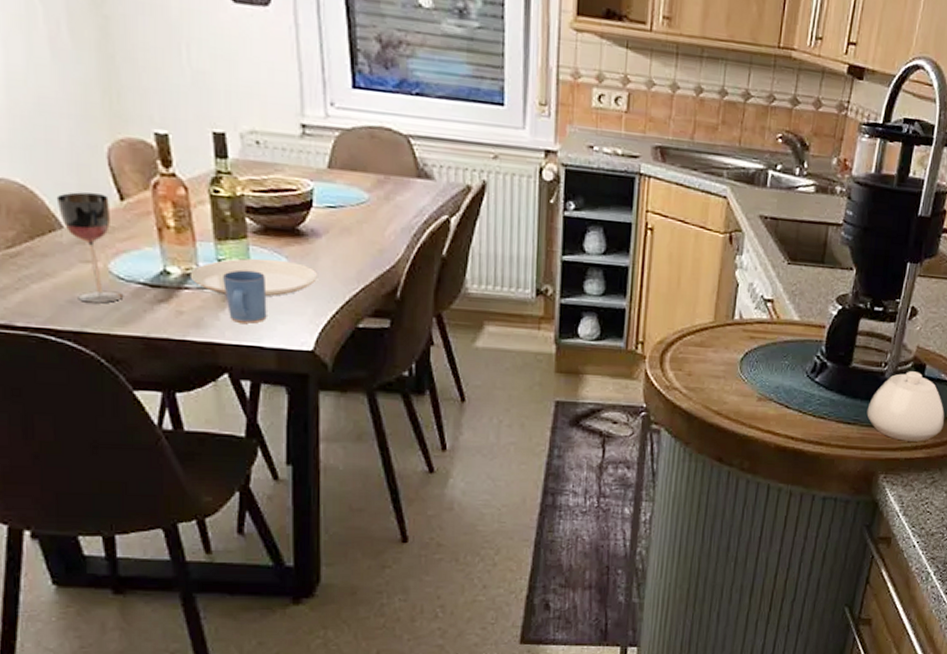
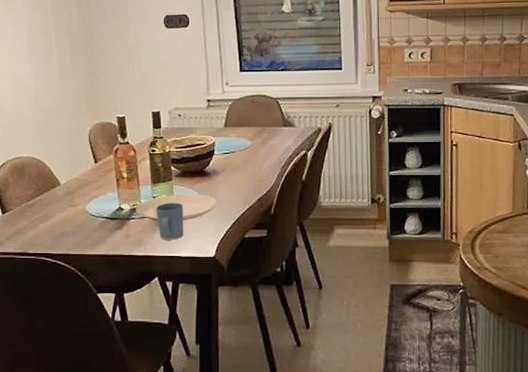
wineglass: present [56,192,124,304] -> none [57,160,94,234]

